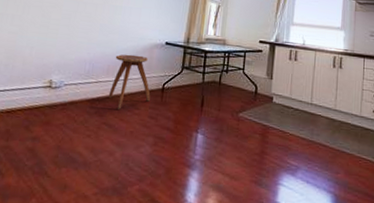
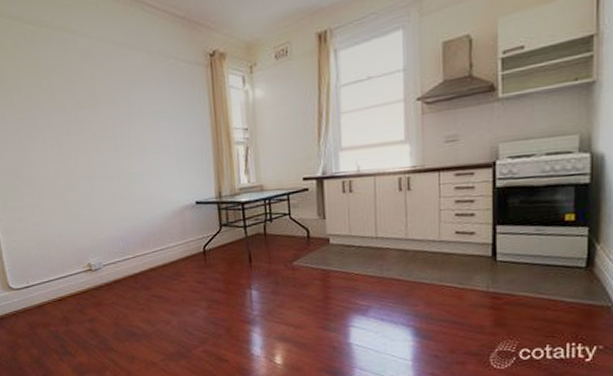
stool: present [108,54,151,109] -> none [146,221,194,280]

